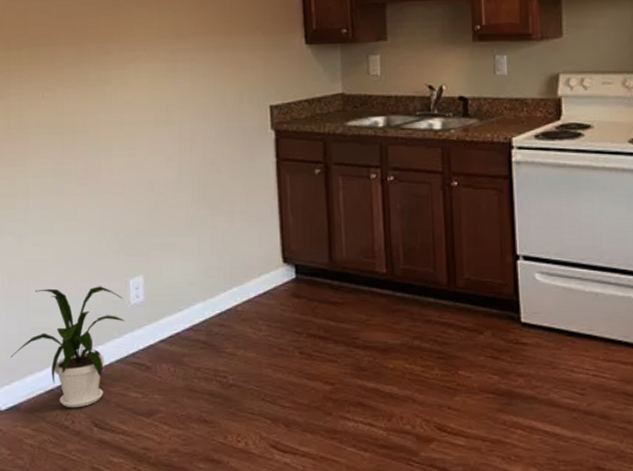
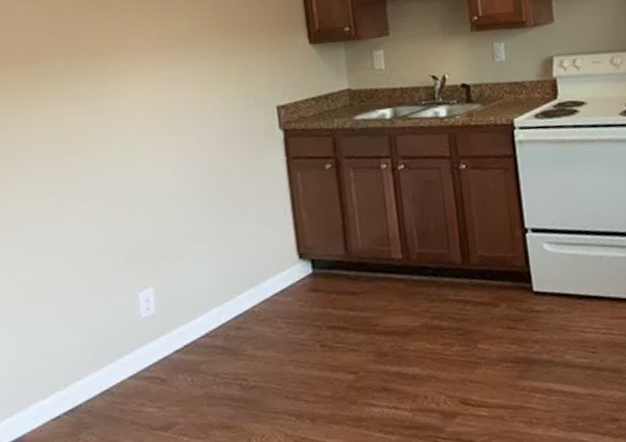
house plant: present [10,286,125,408] -> none [10,302,136,433]

